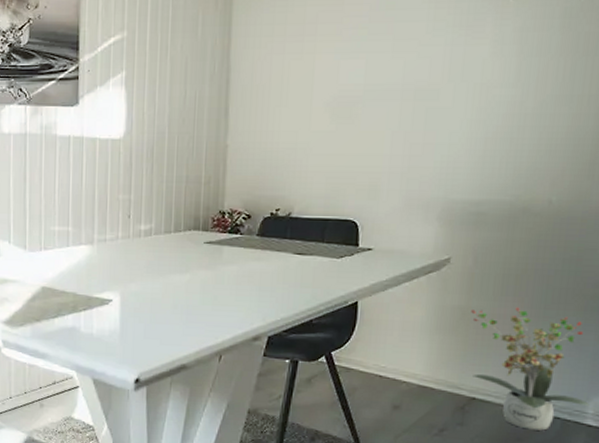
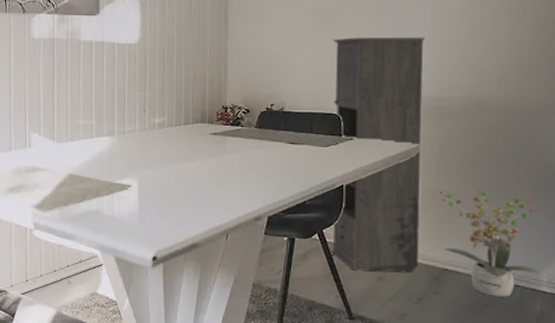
storage cabinet: none [341,129,466,401] -> present [332,36,426,273]

